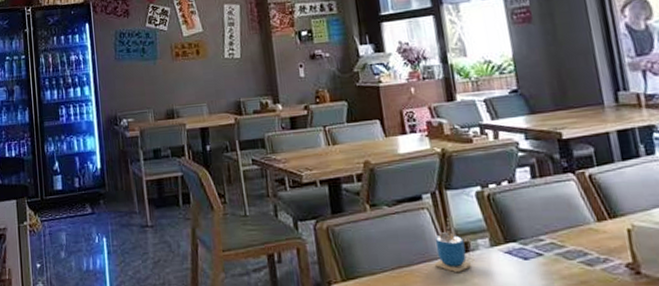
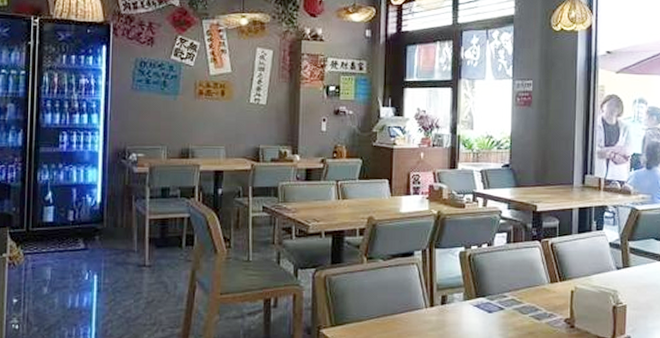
cup: present [435,217,472,272] -> none [415,273,446,321]

